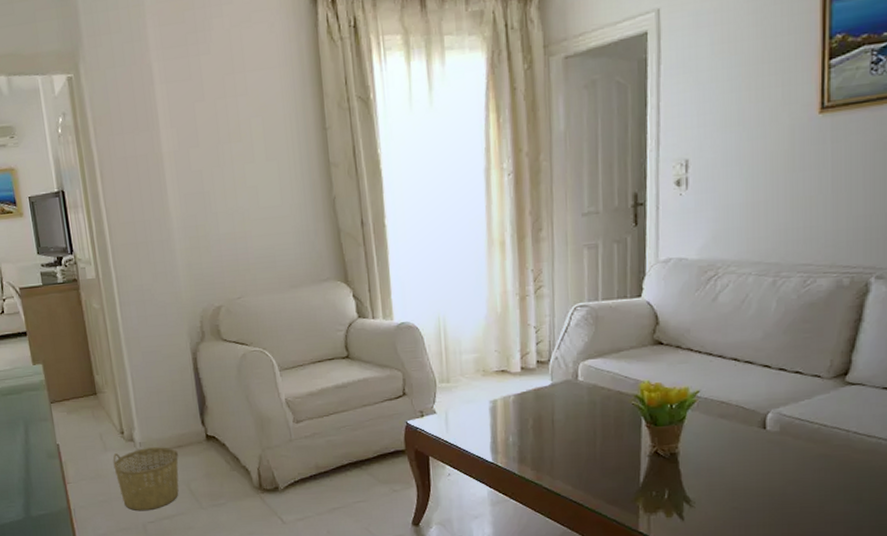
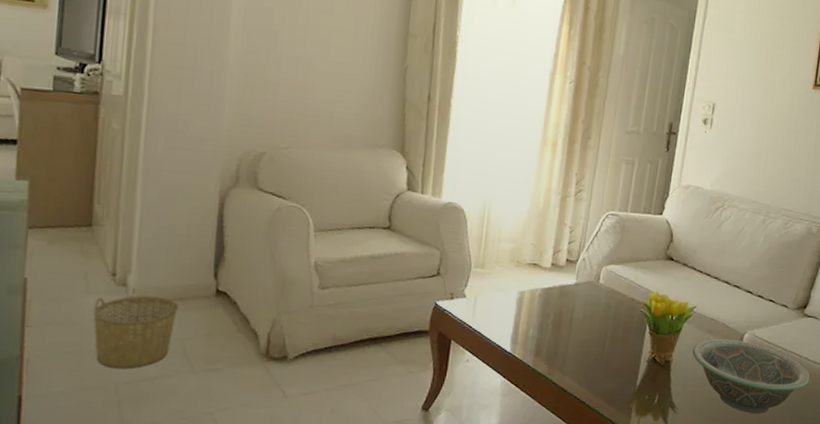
decorative bowl: none [703,421,864,501] -> present [692,338,810,413]

